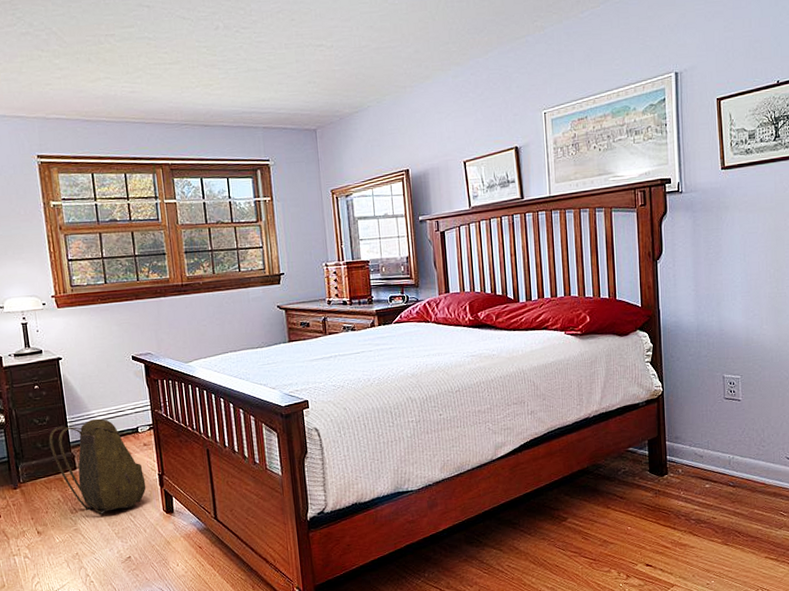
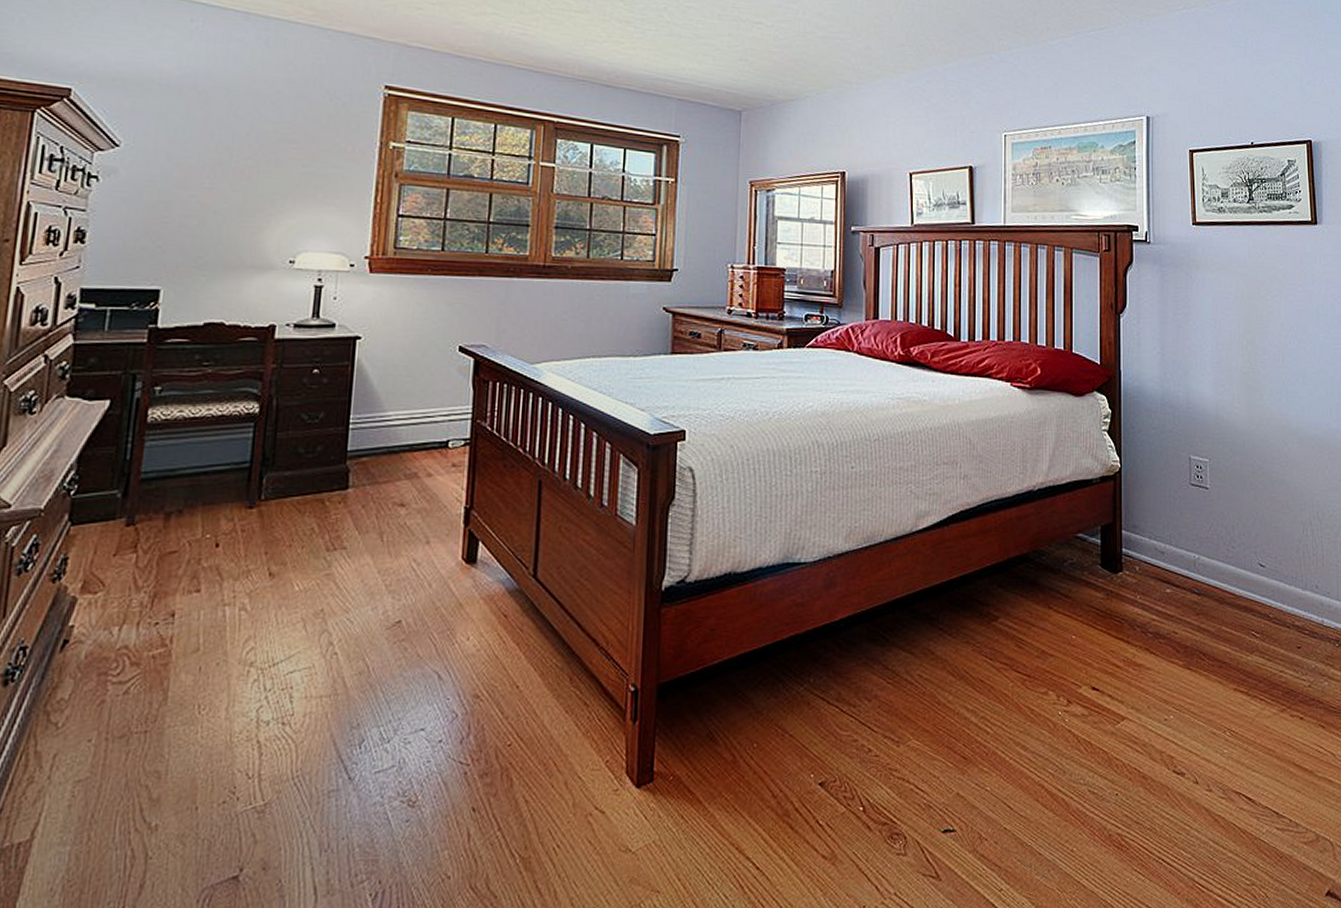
backpack: present [49,418,146,515] -> none [316,423,445,556]

